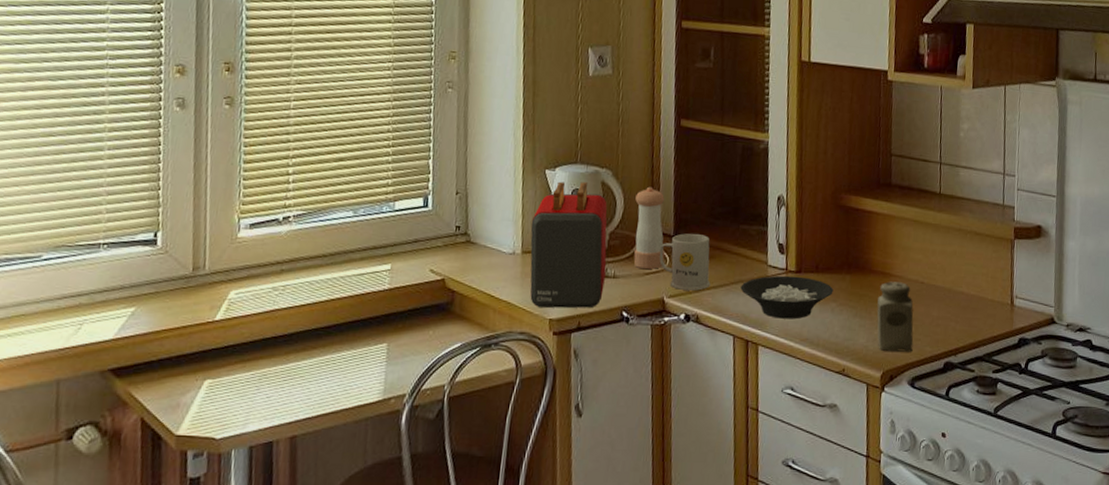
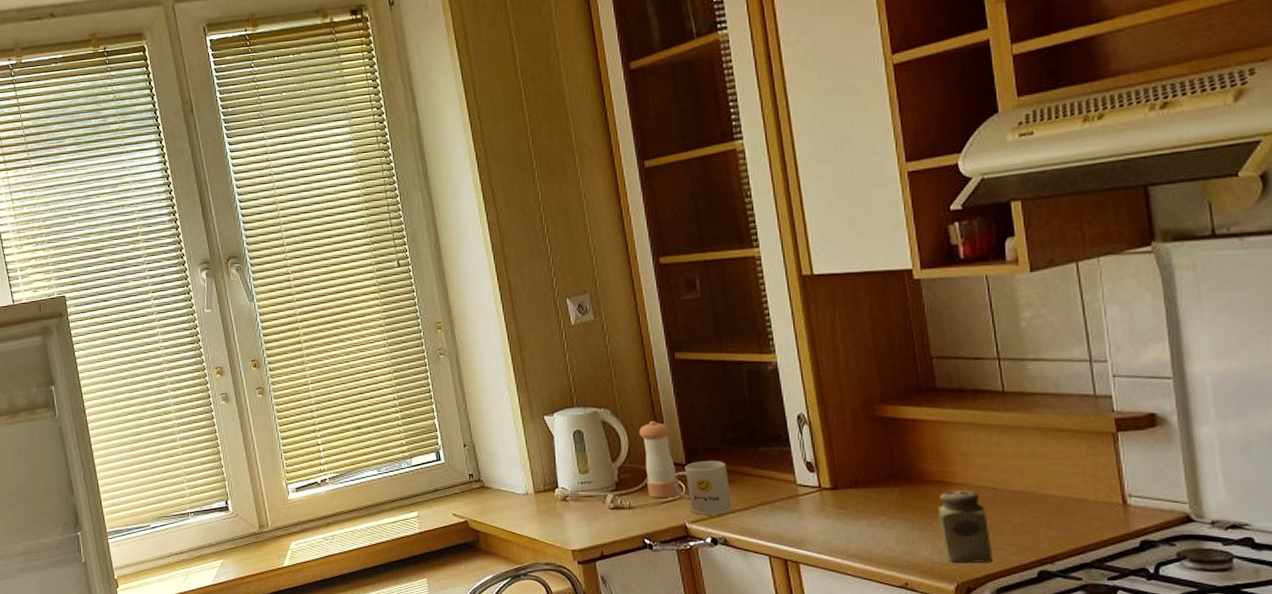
toaster: present [530,181,607,309] -> none [538,423,621,541]
cereal bowl: present [740,275,834,319] -> none [769,493,881,536]

